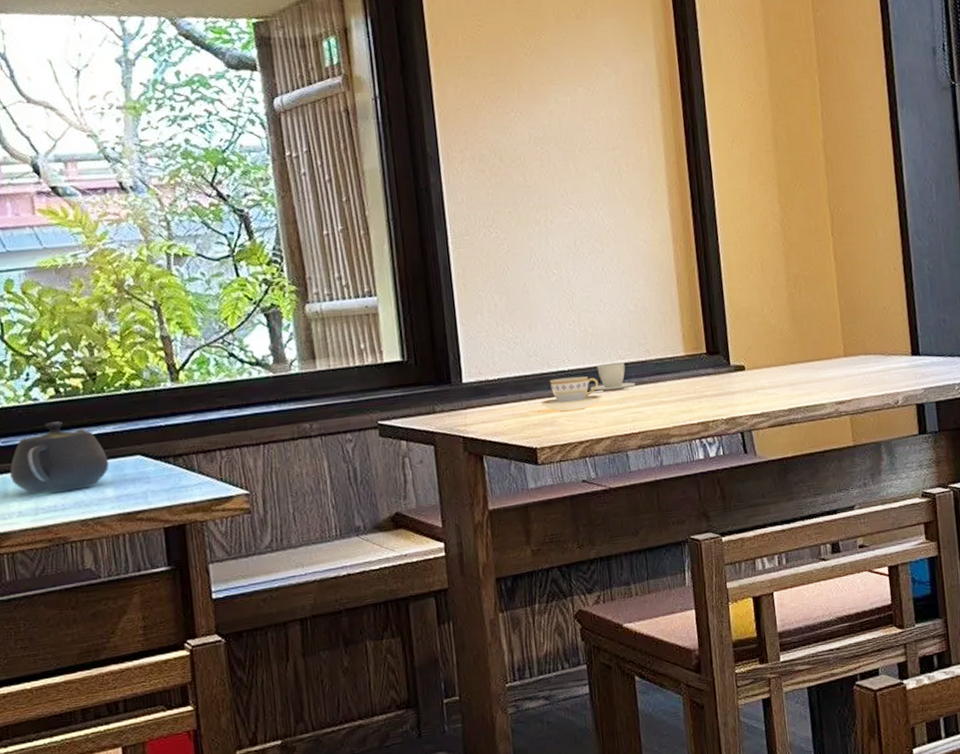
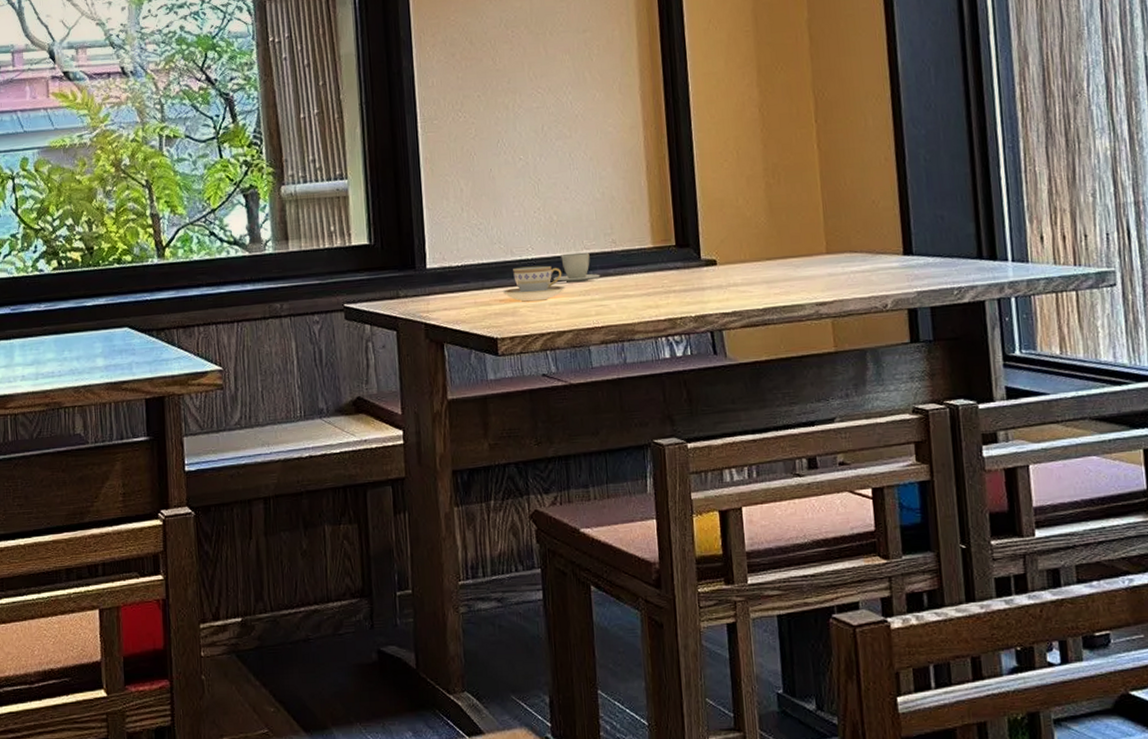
teapot: present [10,421,109,494] -> none [17,292,101,360]

